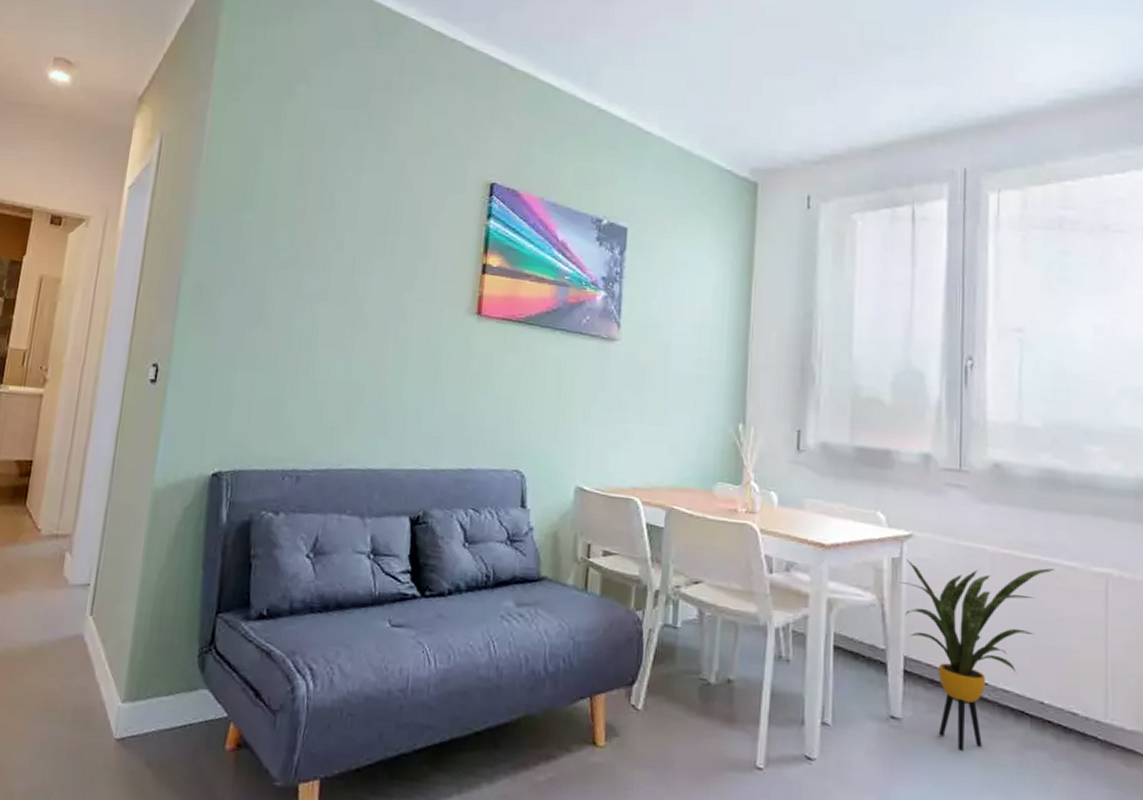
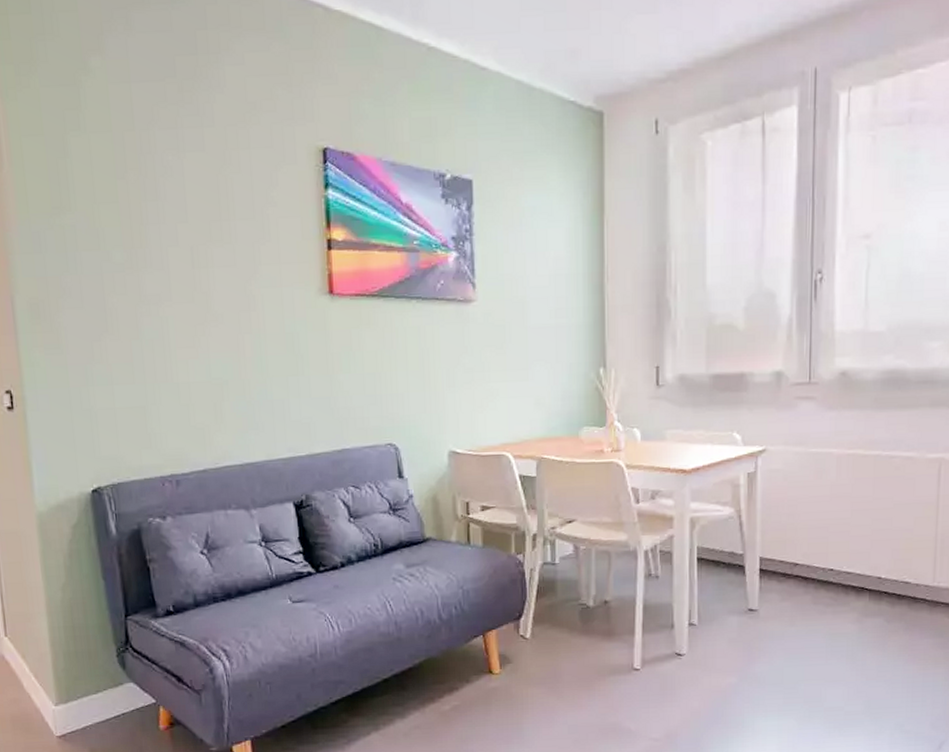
house plant: present [900,559,1054,751] -> none [755,461,894,628]

